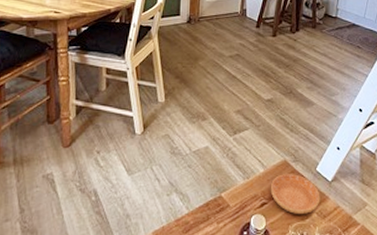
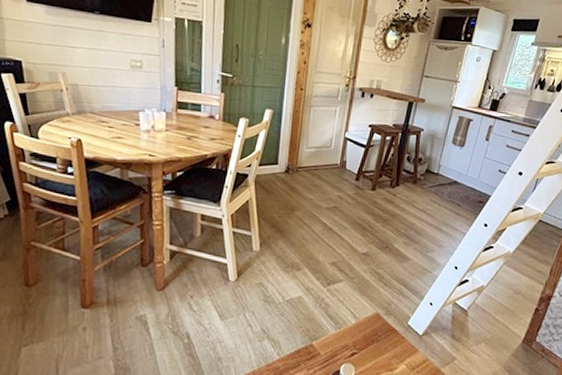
saucer: present [270,174,320,214] -> none [361,326,410,365]

